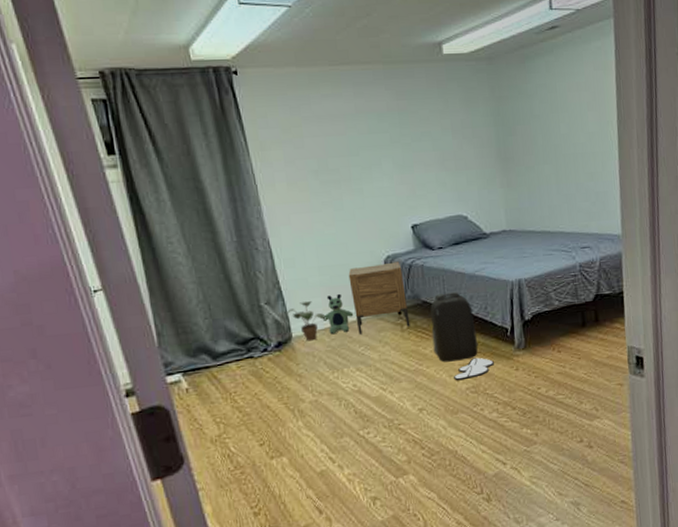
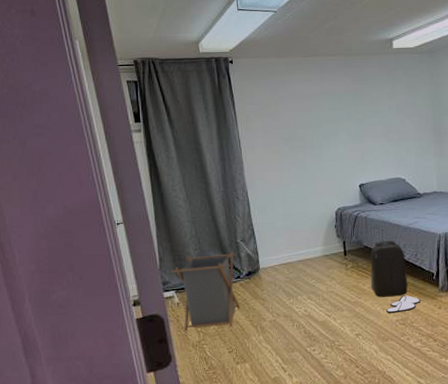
laundry basket: none [175,317,271,423] -> present [172,251,241,331]
potted plant: present [286,301,326,341] -> none [256,241,287,273]
bear: present [324,293,354,335] -> none [285,236,309,269]
nightstand: present [348,261,410,335] -> none [306,213,353,270]

